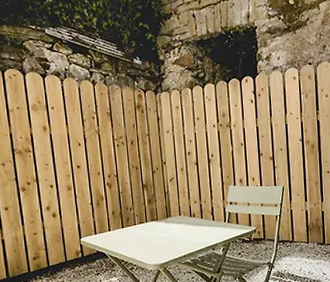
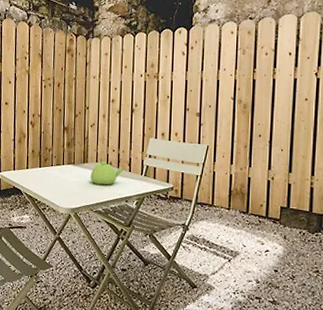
teapot: none [175,213,207,237] -> present [90,161,123,185]

